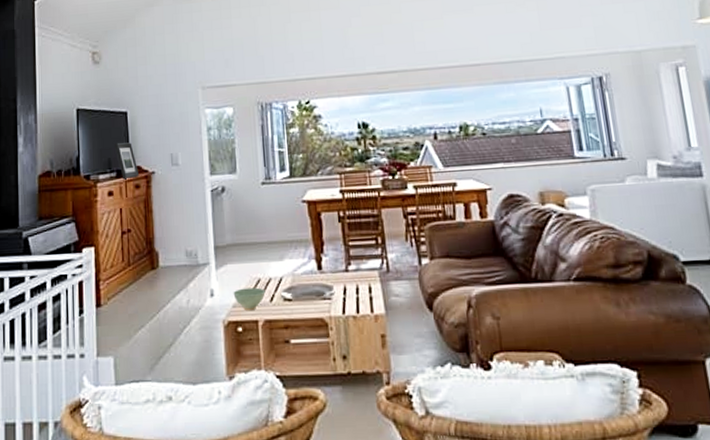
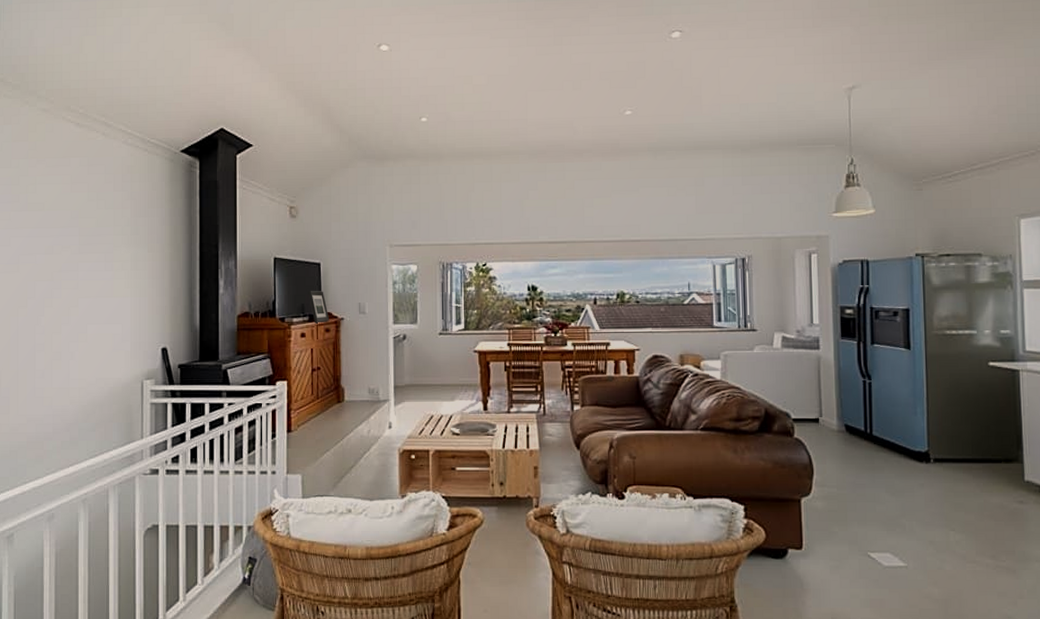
bowl: present [233,287,266,310] -> none [409,422,437,441]

